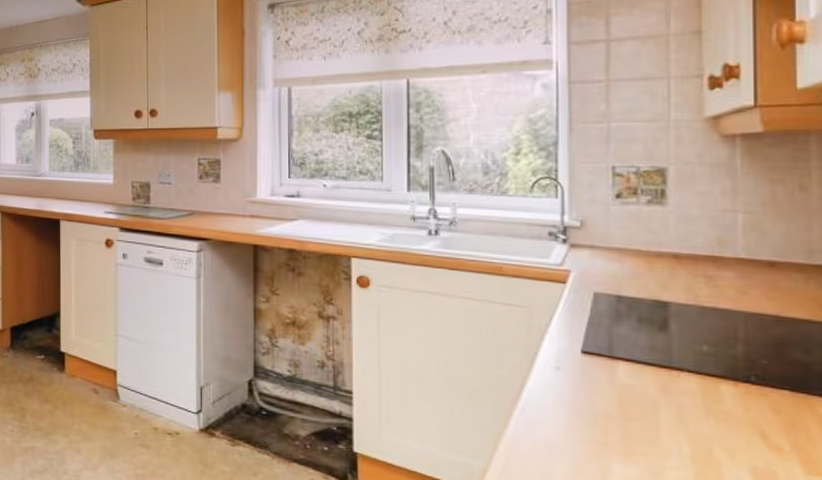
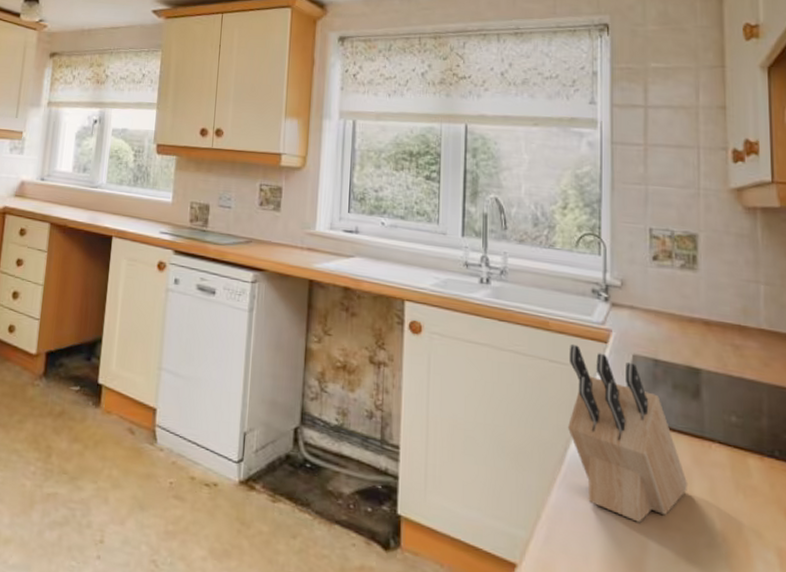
knife block: none [525,286,654,449] -> present [568,343,688,523]

